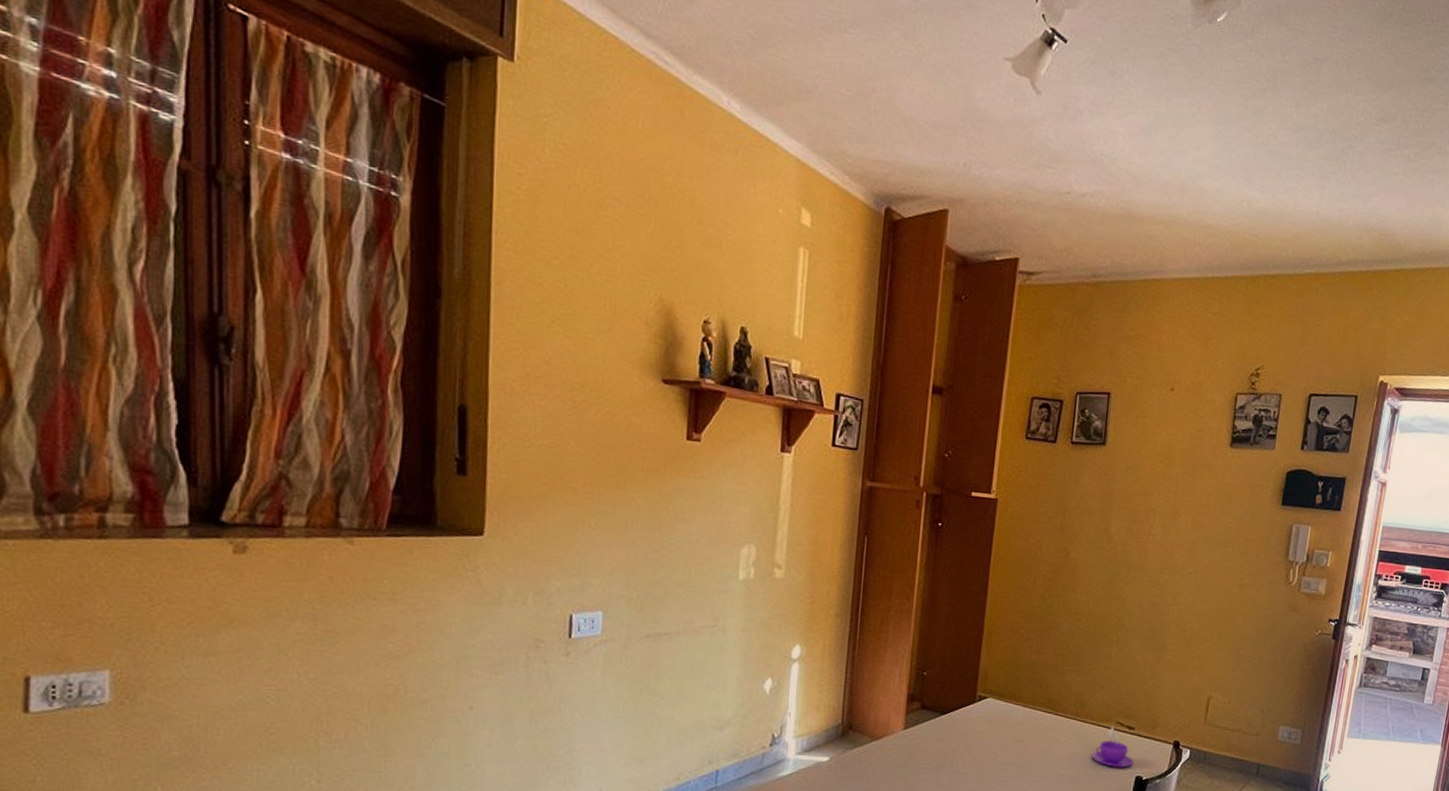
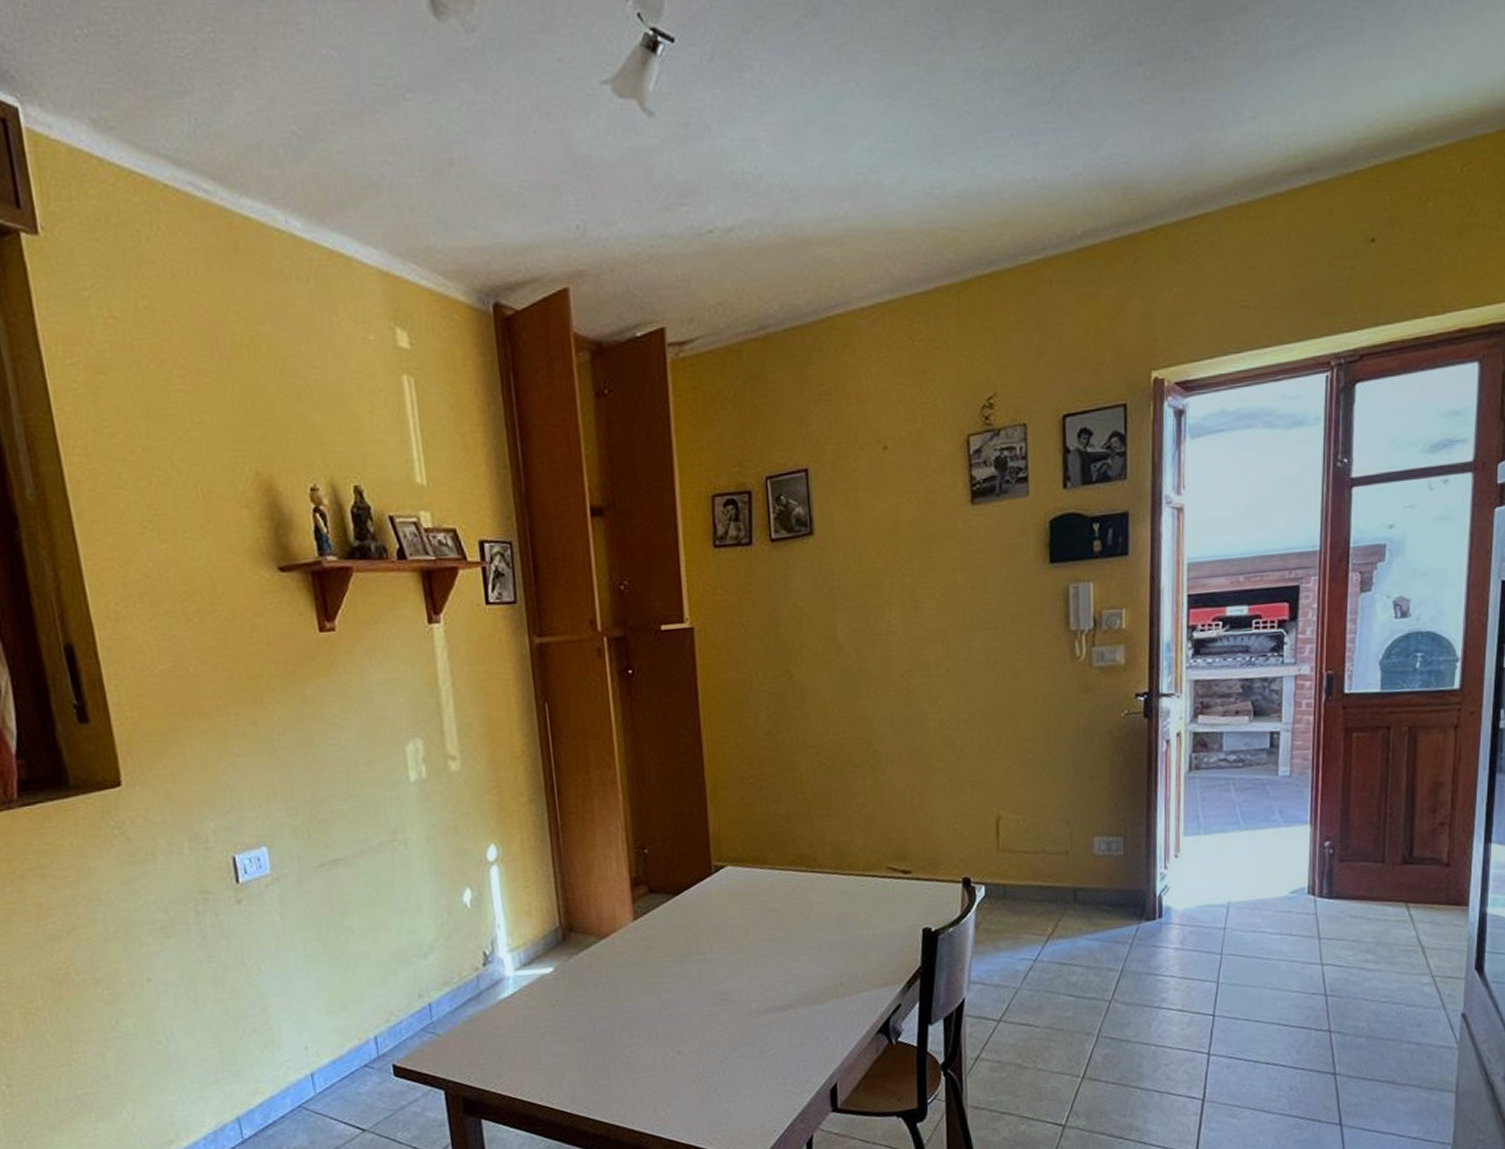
coffee cup: present [1091,726,1134,768] -> none [863,873,917,923]

